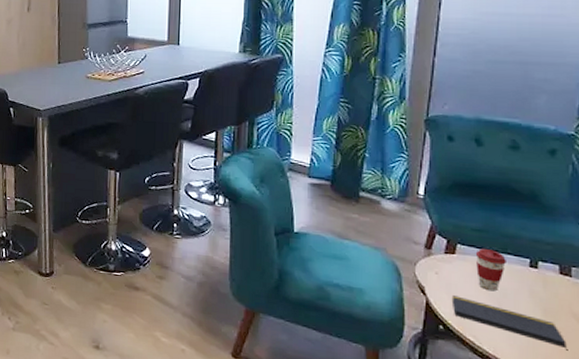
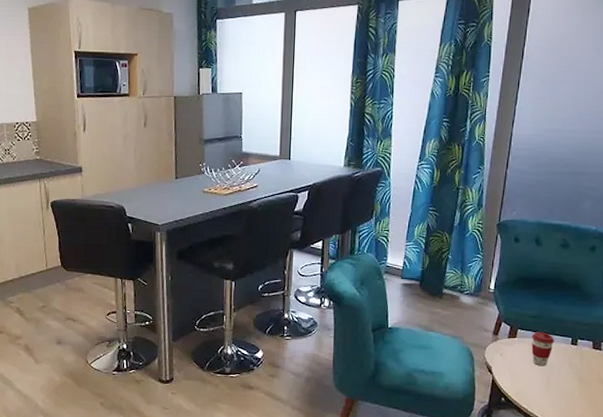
notepad: present [451,295,567,351] -> none [512,372,595,409]

